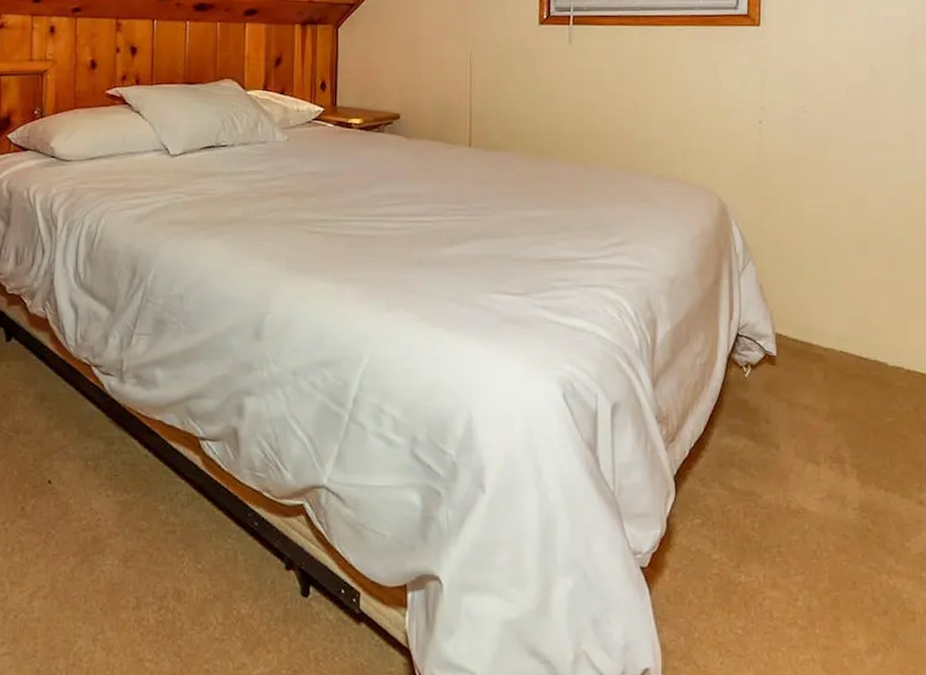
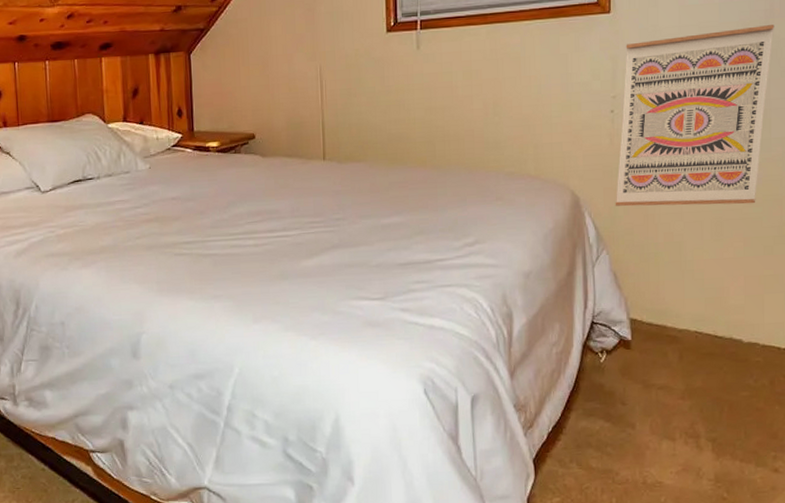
wall art: none [762,51,917,225] -> present [615,25,775,207]

